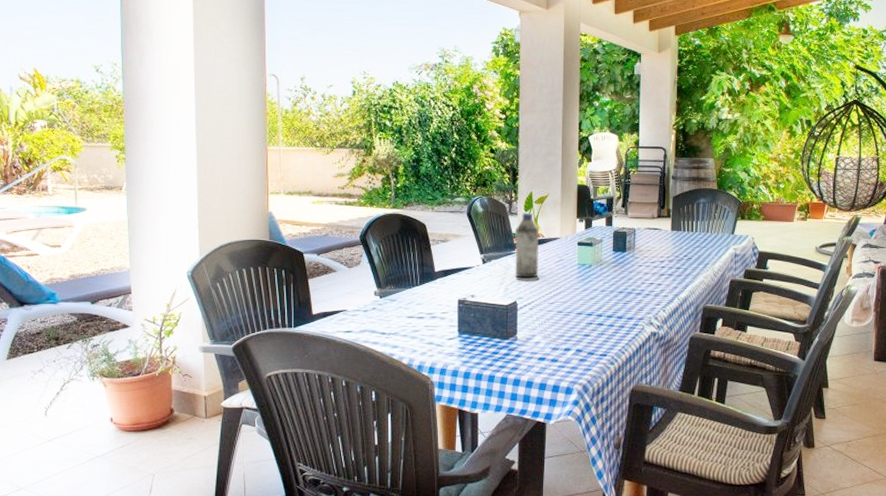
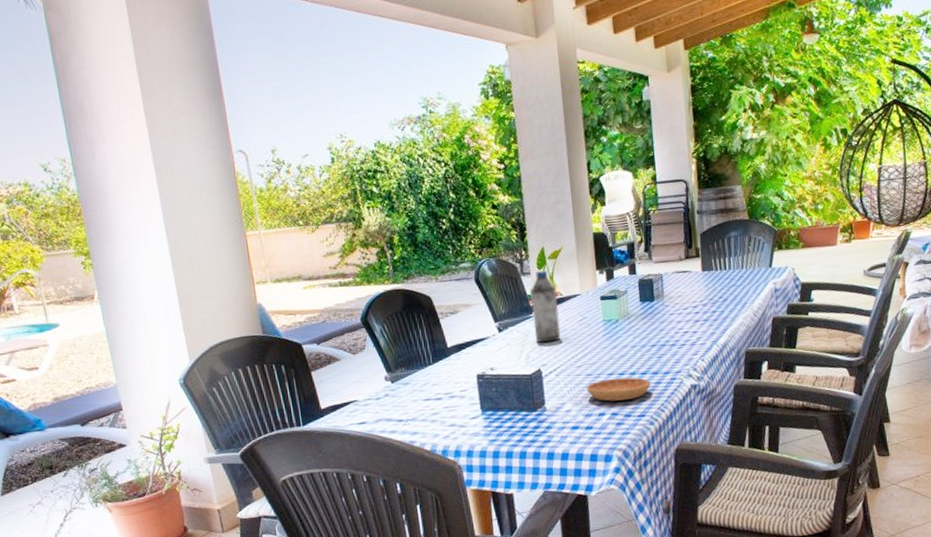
saucer: none [556,317,615,339] -> present [586,377,651,402]

